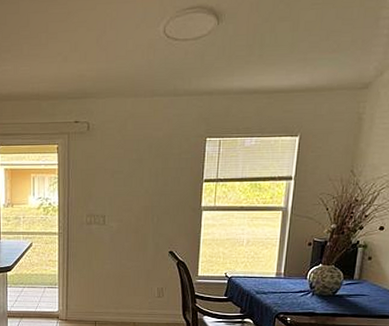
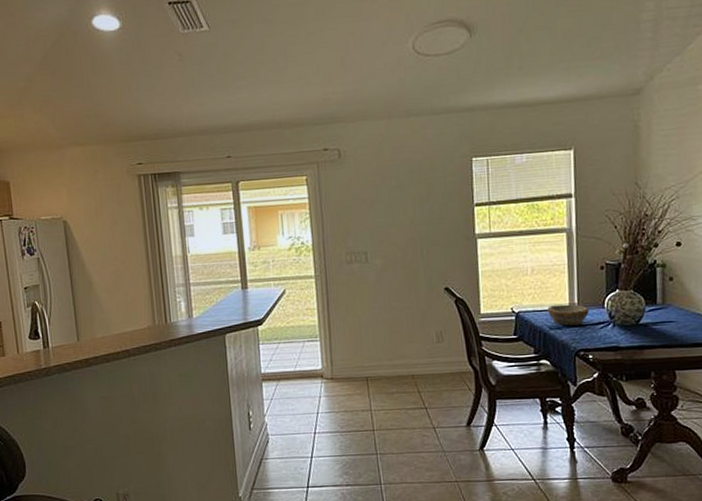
bowl: none [256,273,293,292] -> present [547,304,589,326]

